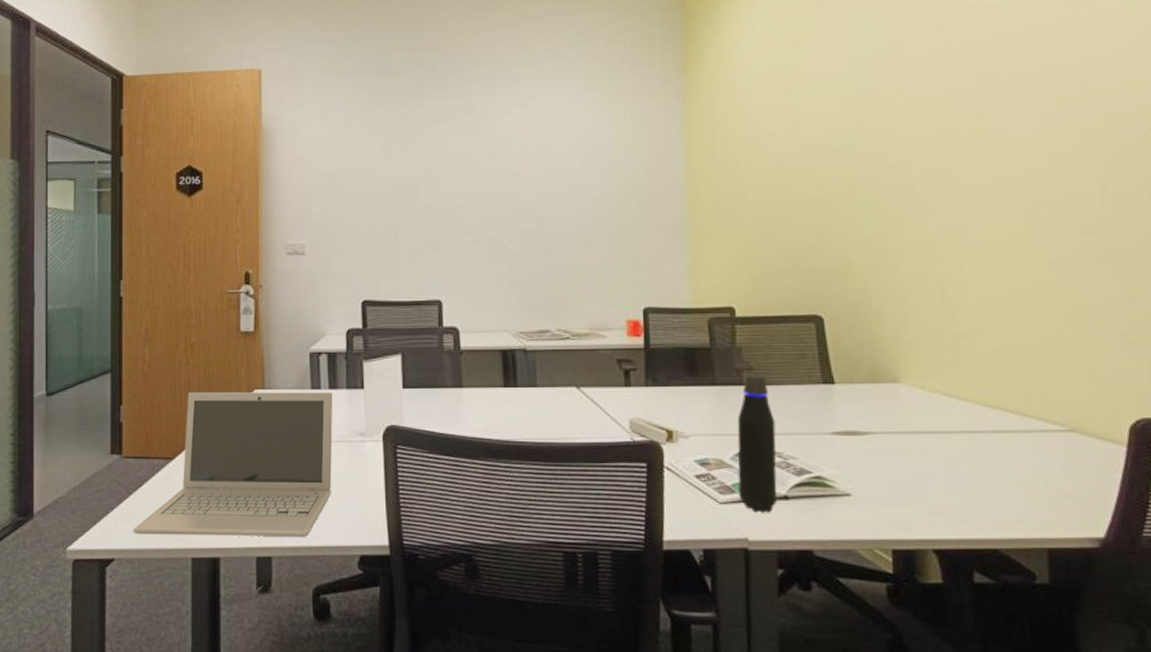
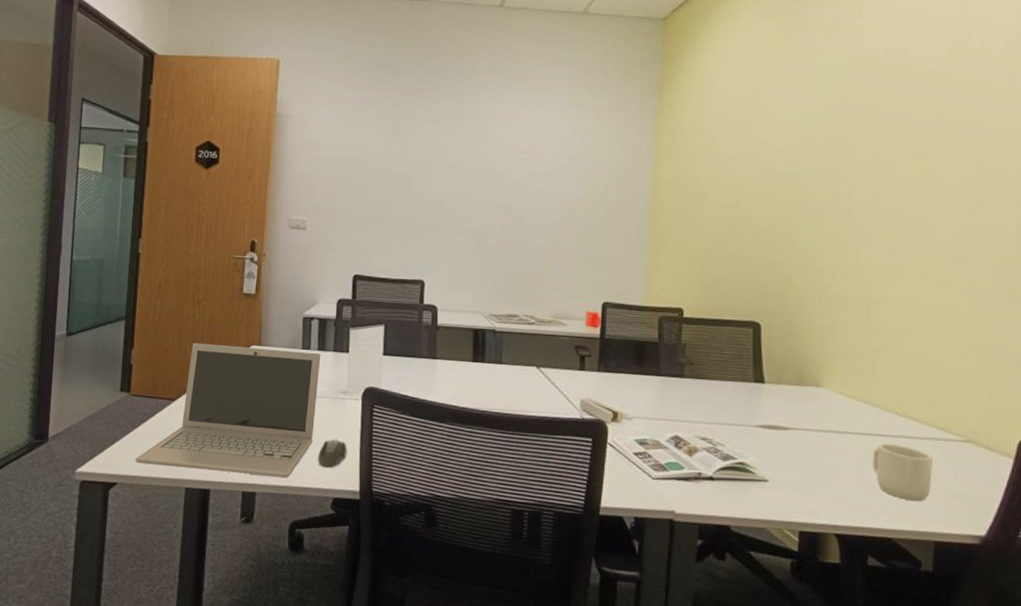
mouse: none [339,488,371,523] -> present [318,439,347,469]
water bottle: present [737,375,777,513] -> none [670,369,709,491]
mug: none [966,441,1037,505] -> present [872,443,933,502]

